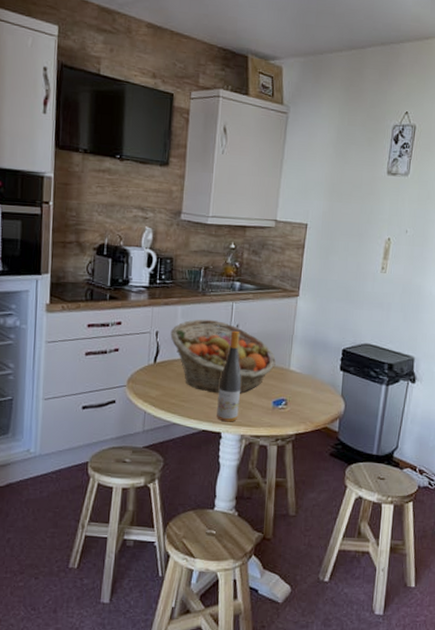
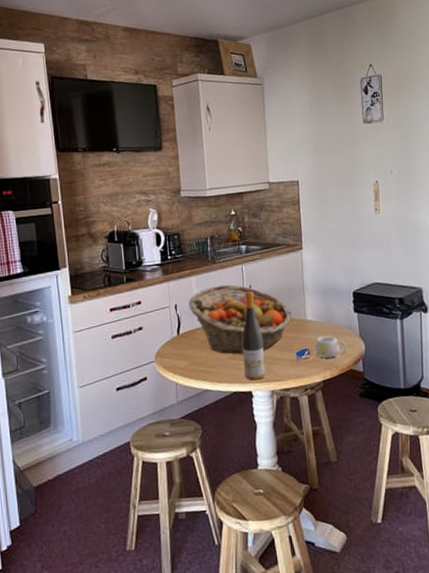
mug: none [293,389,327,413] -> present [315,336,348,359]

